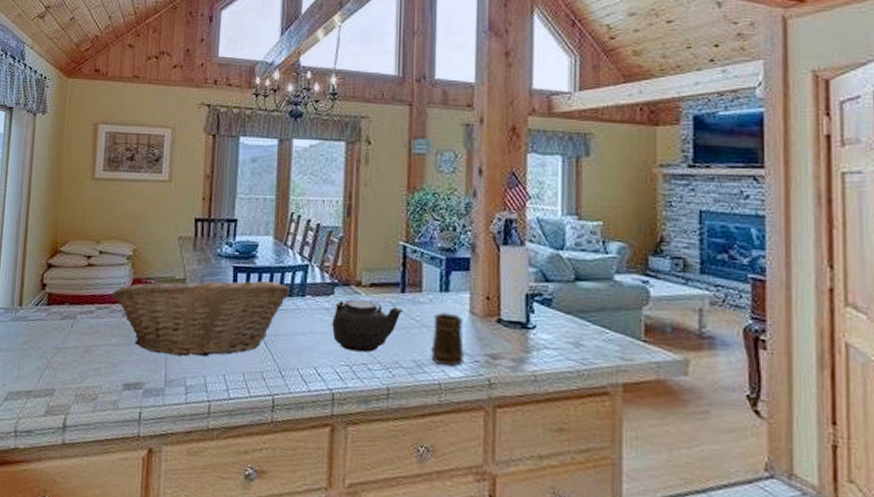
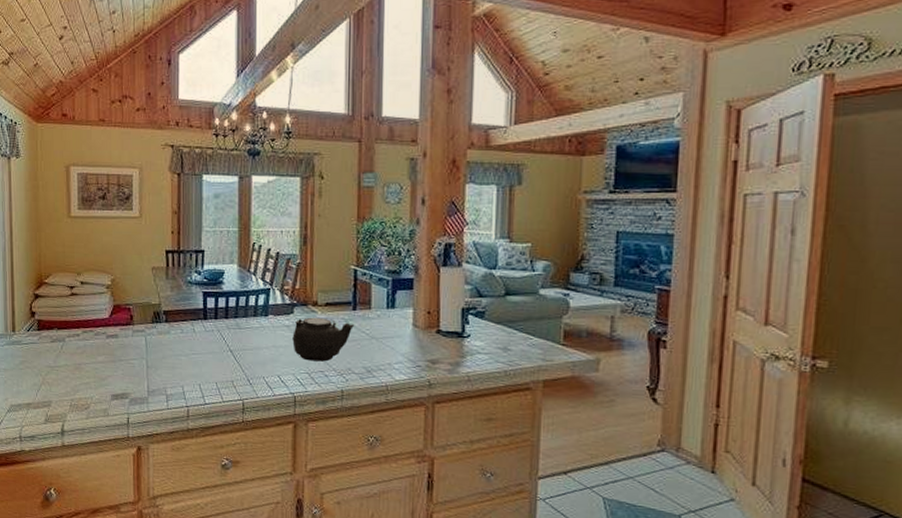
fruit basket: present [112,275,290,357] -> none [96,300,255,370]
mug: present [431,312,465,367] -> none [379,326,409,371]

